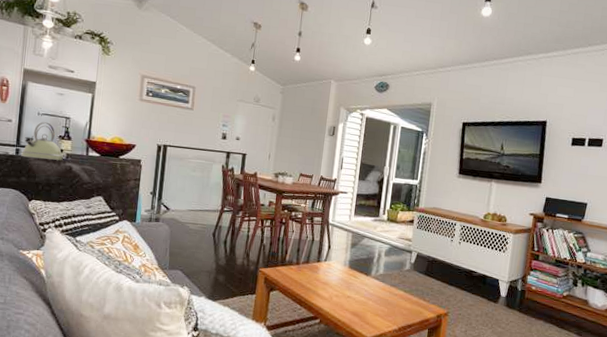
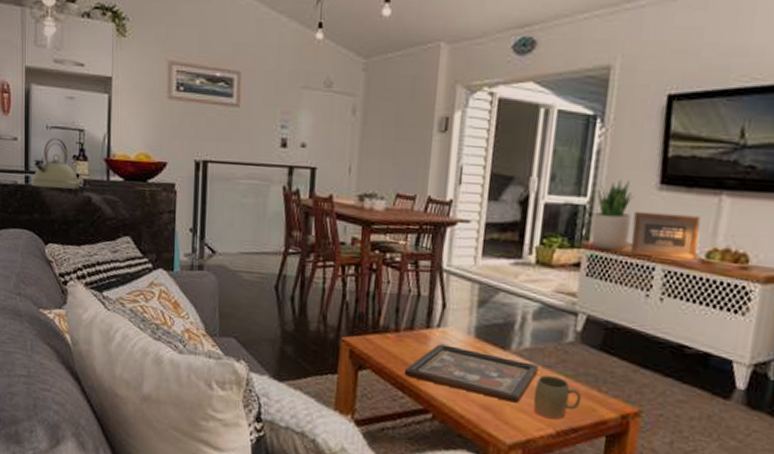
decorative tray: none [301,272,388,310] -> present [404,344,539,403]
mug: none [385,291,414,320] -> present [533,375,582,420]
planter: none [420,170,444,213] -> present [591,180,633,251]
picture frame: none [443,189,481,220] -> present [631,211,701,261]

